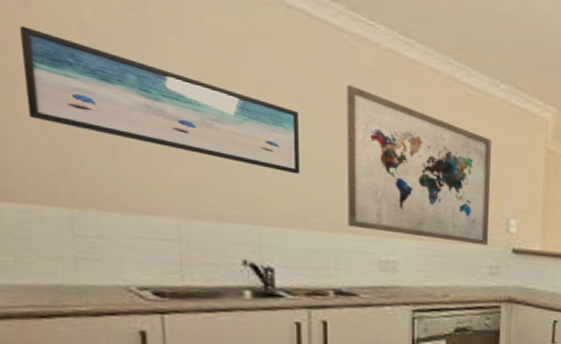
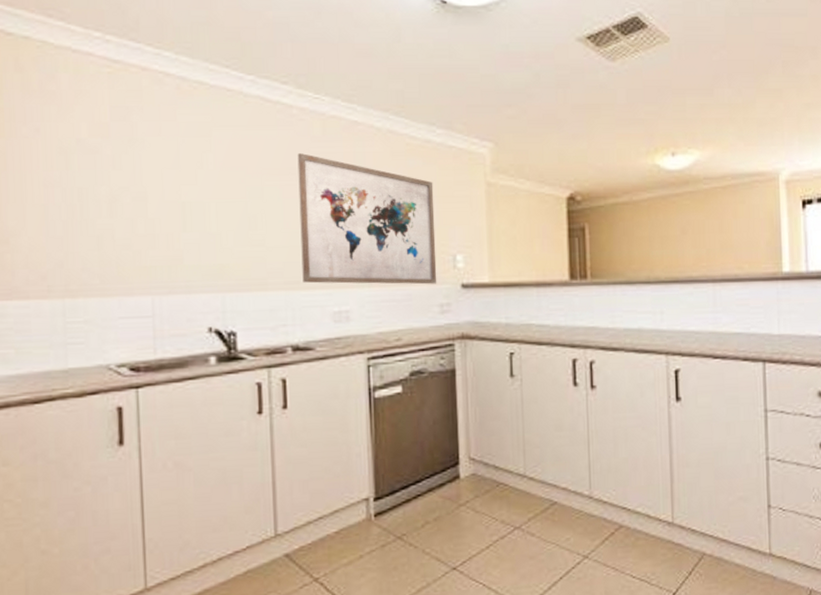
wall art: present [19,25,299,174] -> none [31,149,258,241]

